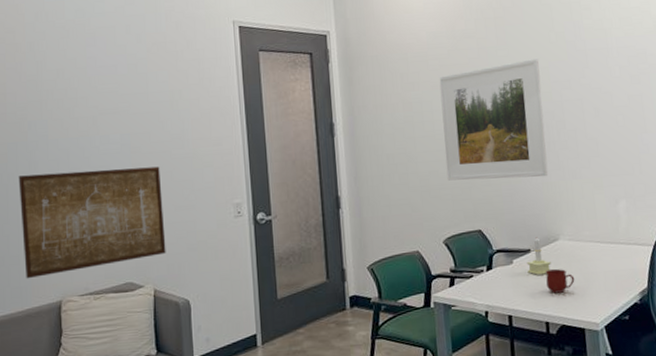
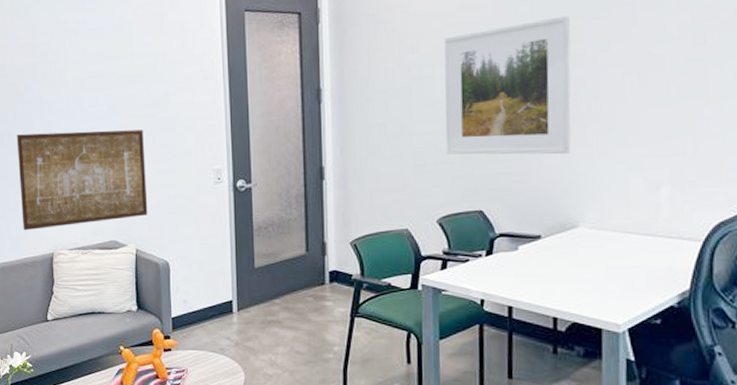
candle: present [526,237,552,275] -> none [535,222,567,265]
mug: present [545,268,575,294] -> none [558,259,594,287]

